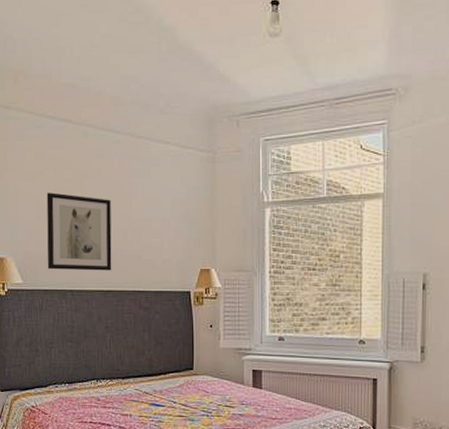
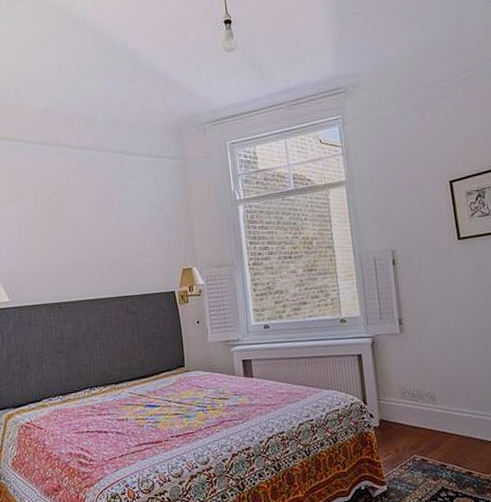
wall art: present [46,192,112,271] -> none [27,211,97,286]

